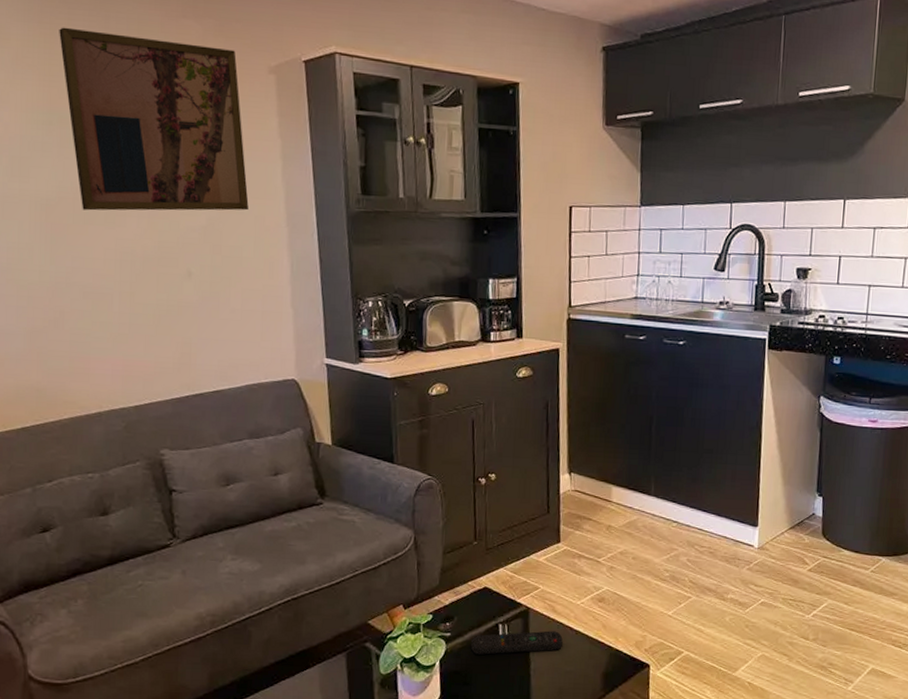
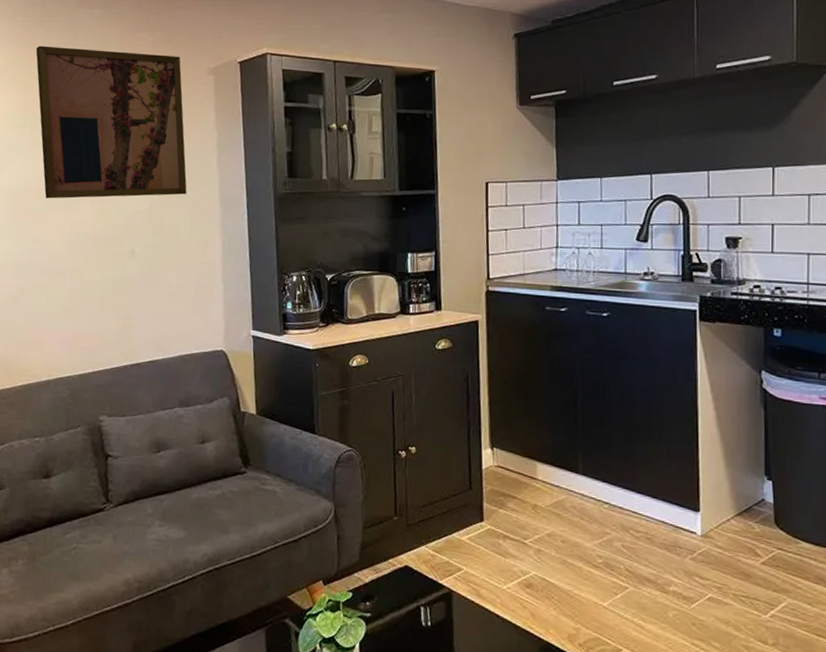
remote control: present [470,631,563,655] -> none [391,616,488,640]

